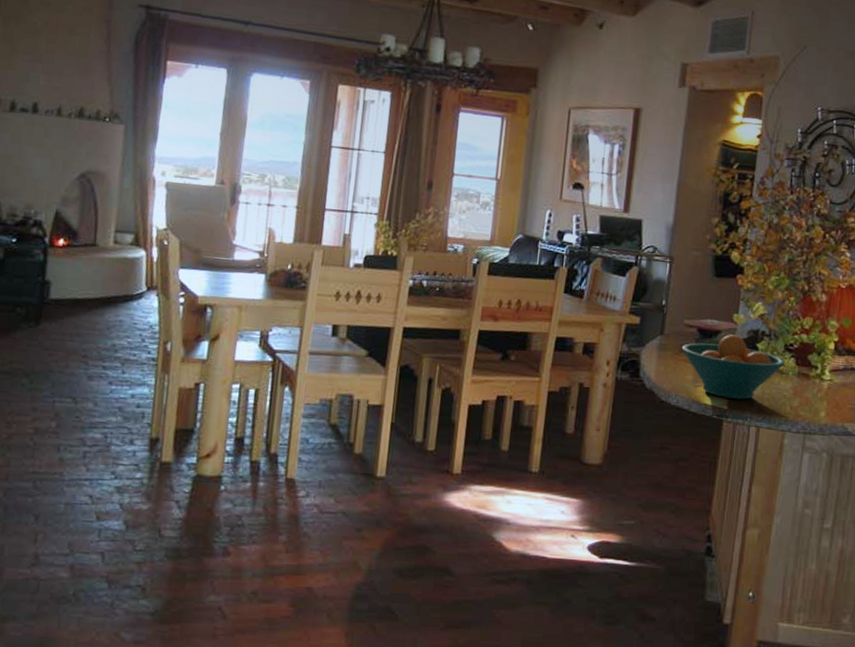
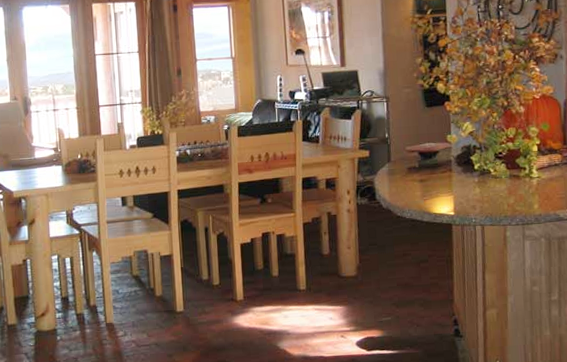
fruit bowl: present [681,334,785,400] -> none [407,152,497,206]

